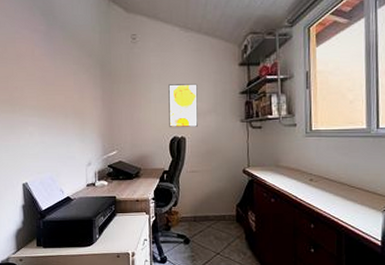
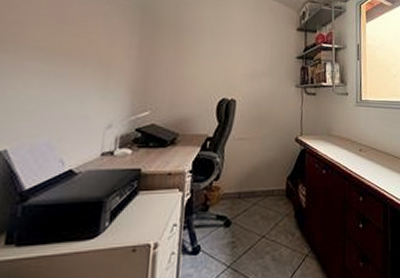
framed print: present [168,84,198,128] -> none [218,40,254,89]

